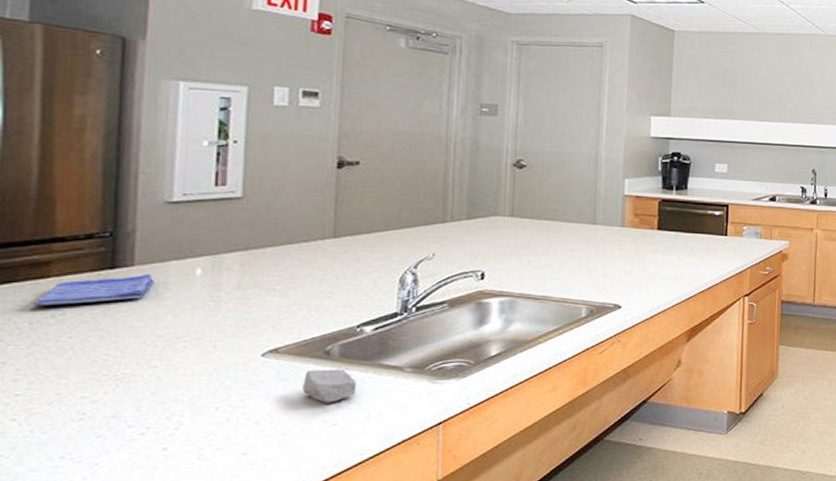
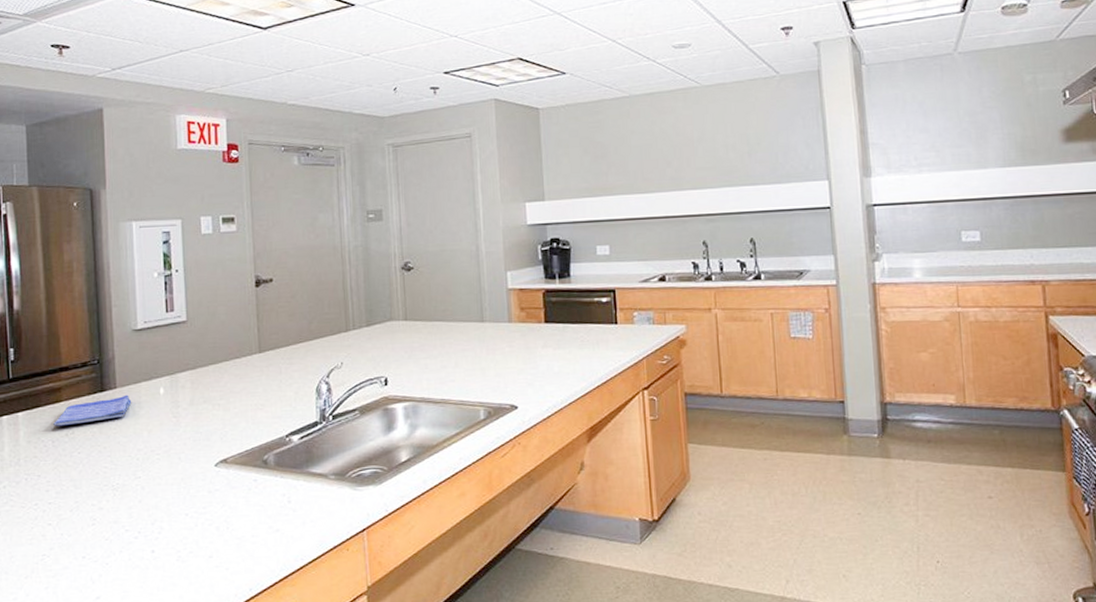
soap bar: present [302,369,357,403] -> none [249,477,291,510]

